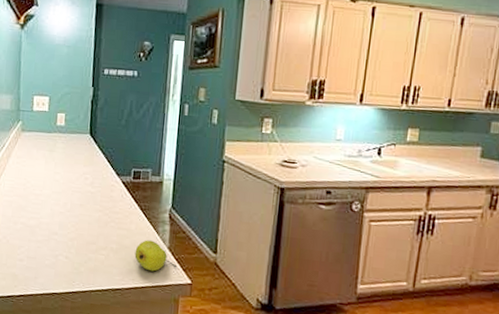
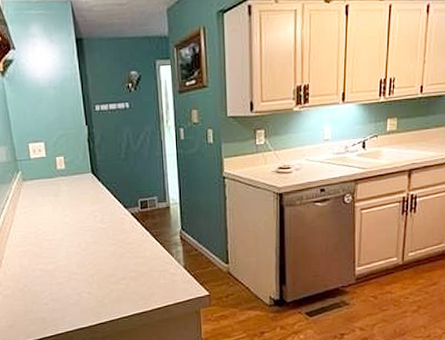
fruit: present [134,240,178,272] -> none [153,263,195,291]

